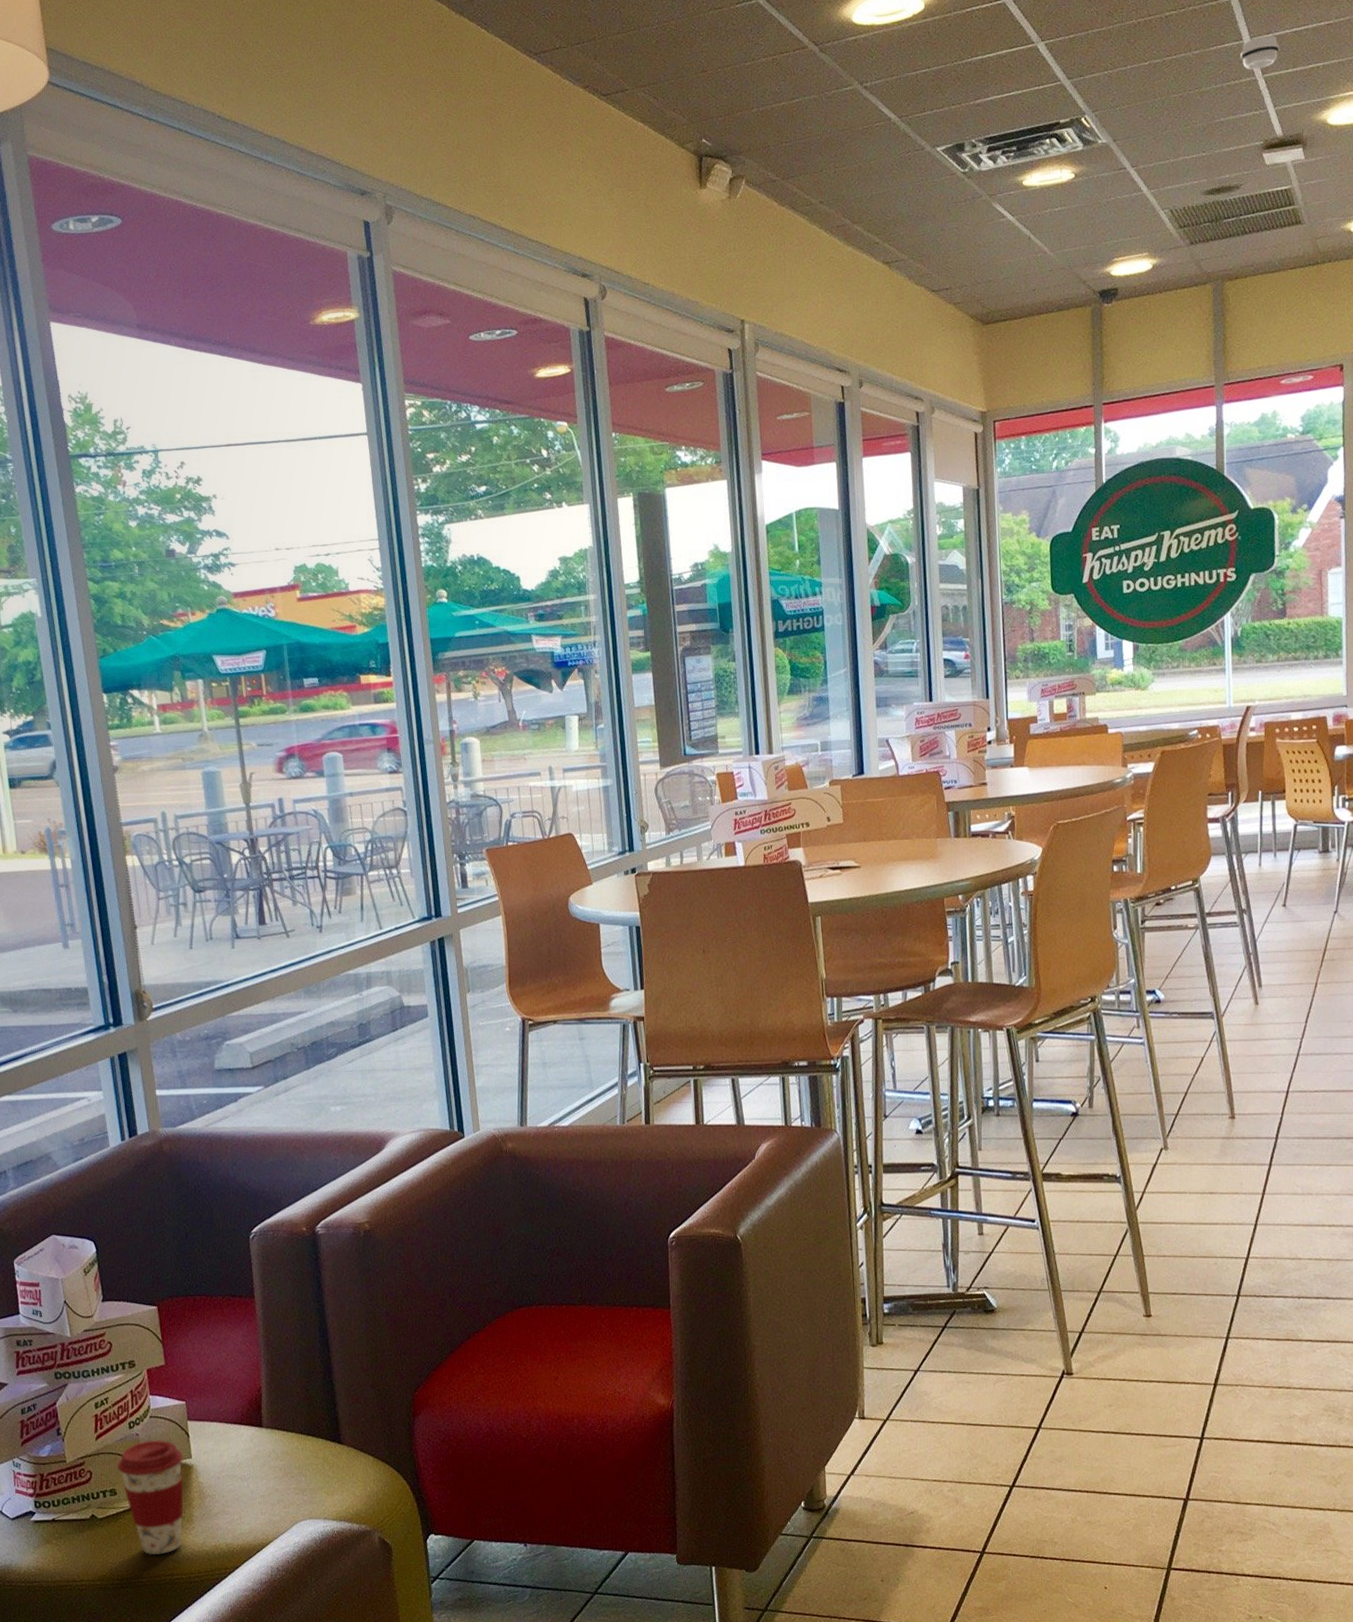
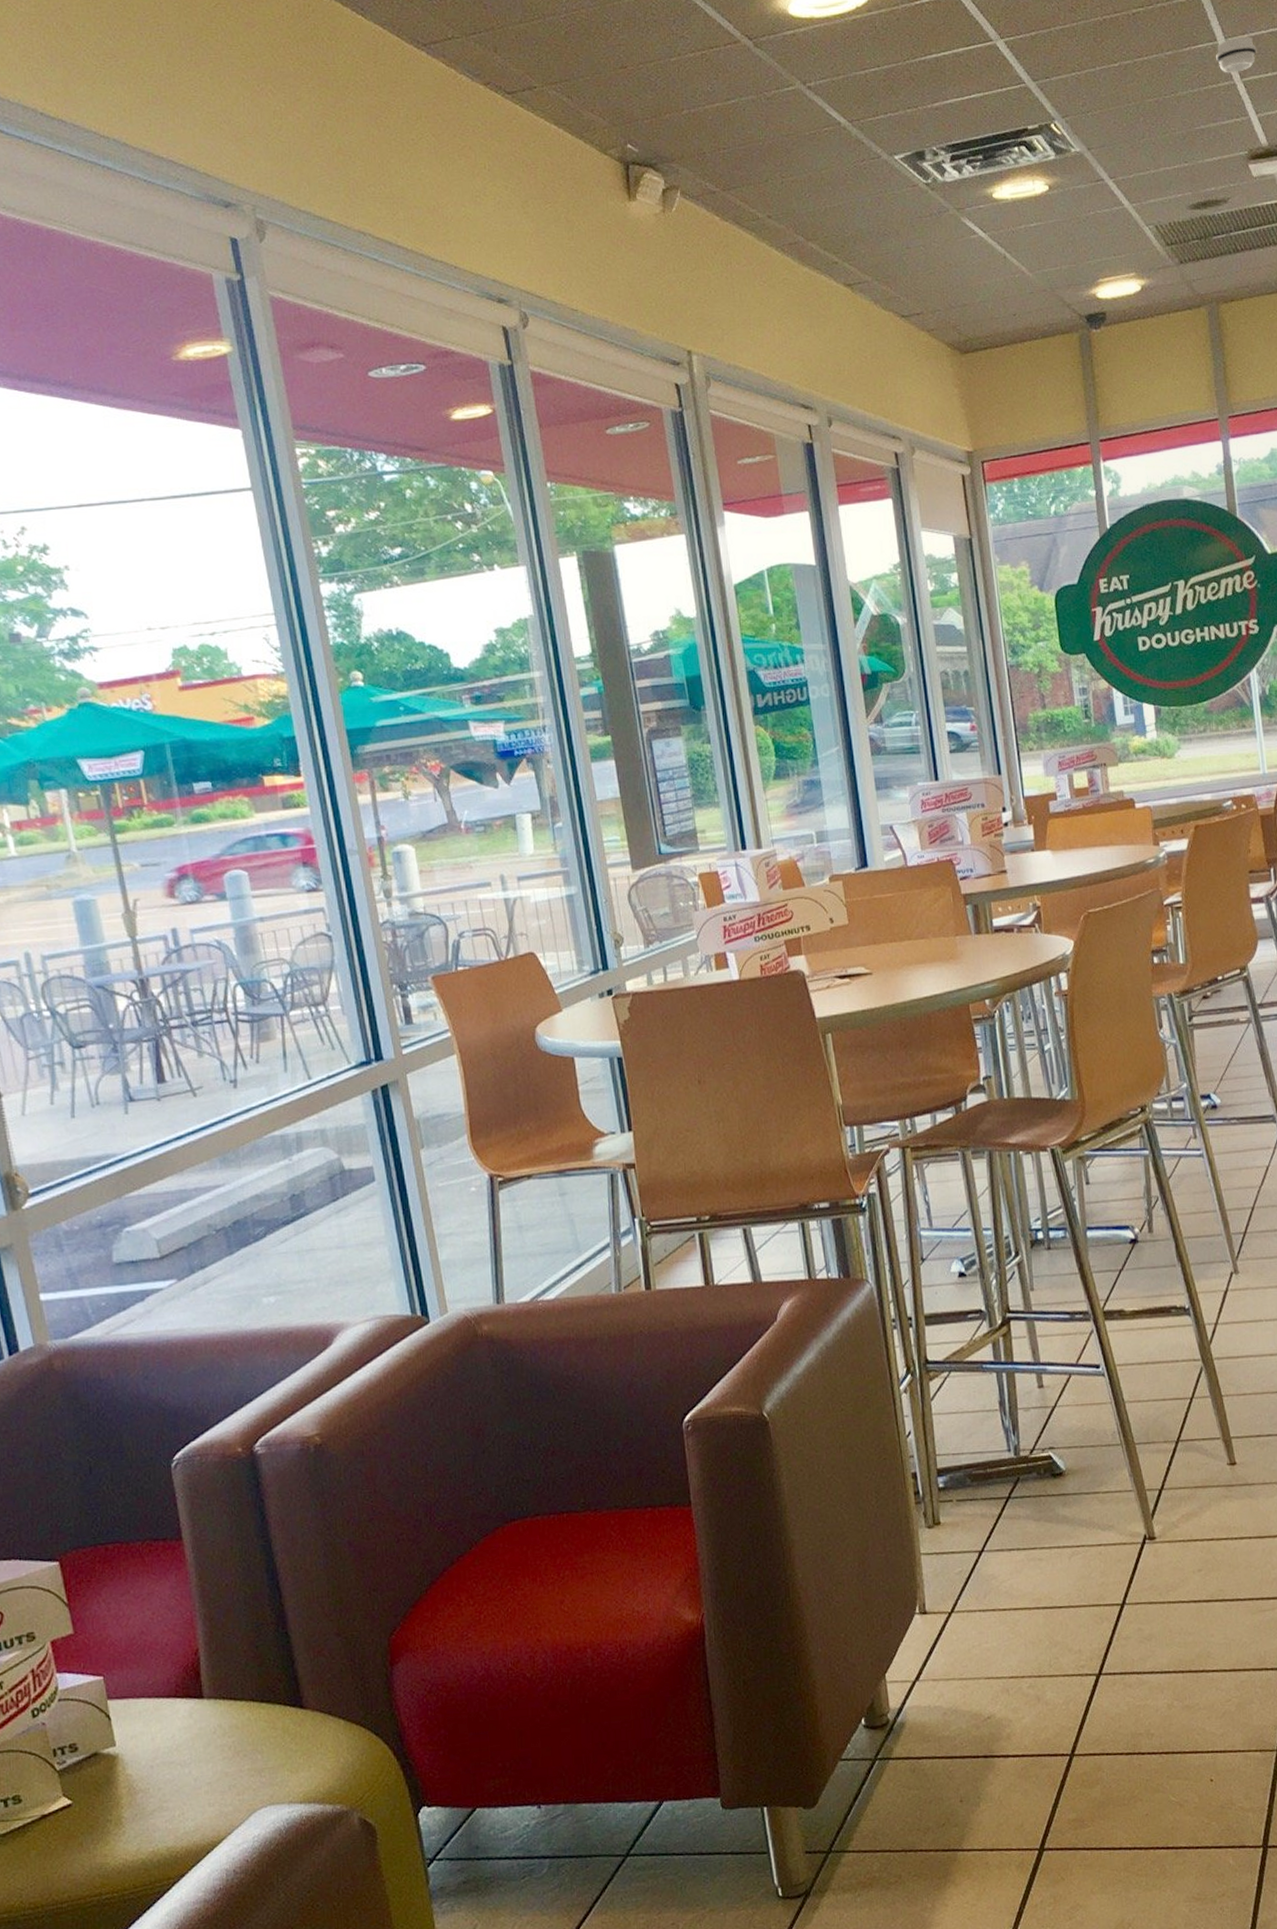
coffee cup: present [116,1440,183,1555] -> none [19,1727,111,1873]

